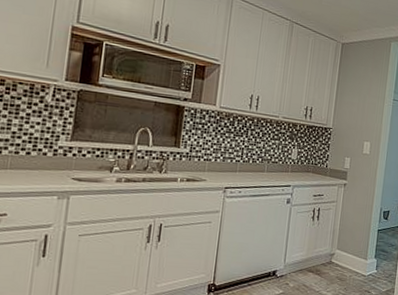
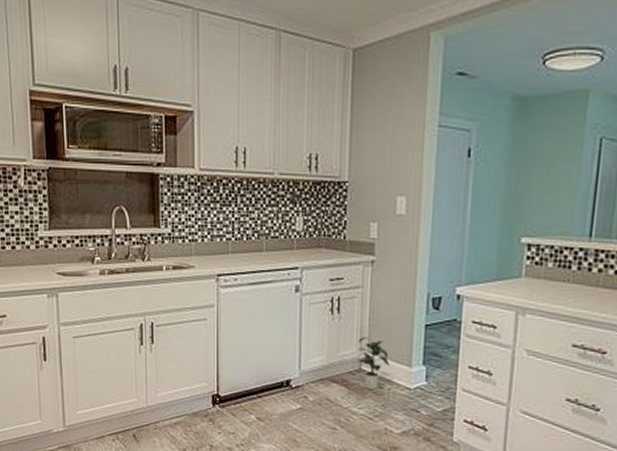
potted plant: none [330,238,352,277] -> present [357,337,390,389]

